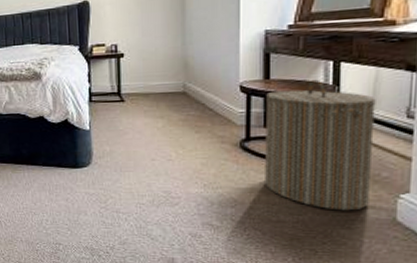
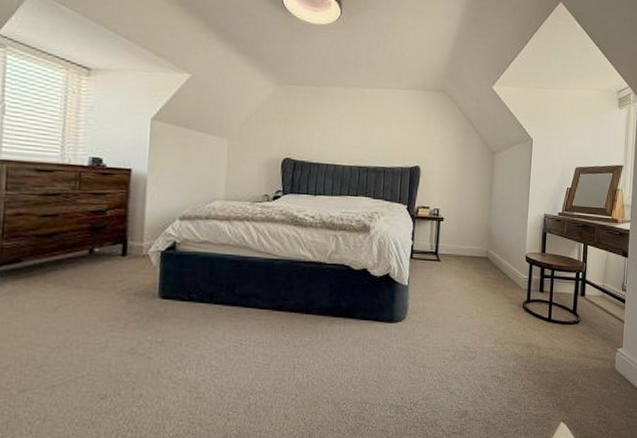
laundry hamper: present [265,79,376,211] -> none [538,256,606,362]

